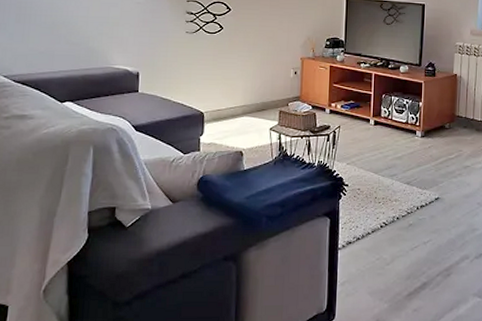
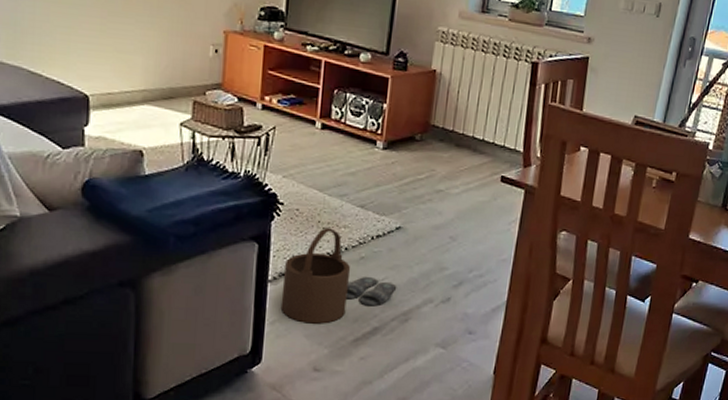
wooden bucket: none [349,202,402,283] -> present [280,227,351,324]
slippers: none [399,239,438,265] -> present [345,276,396,307]

